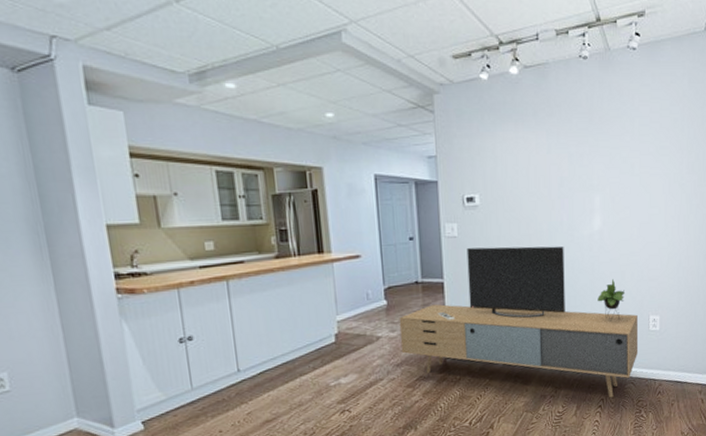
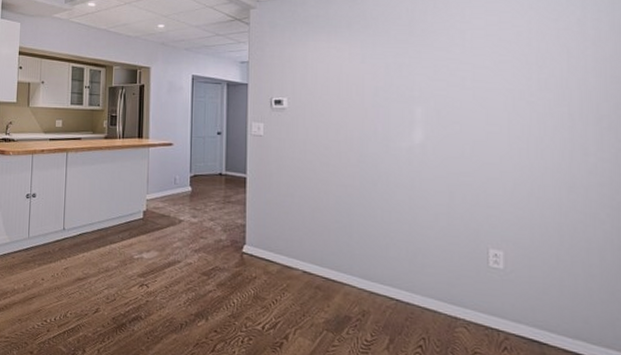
media console: present [399,246,639,398] -> none [200,147,474,340]

